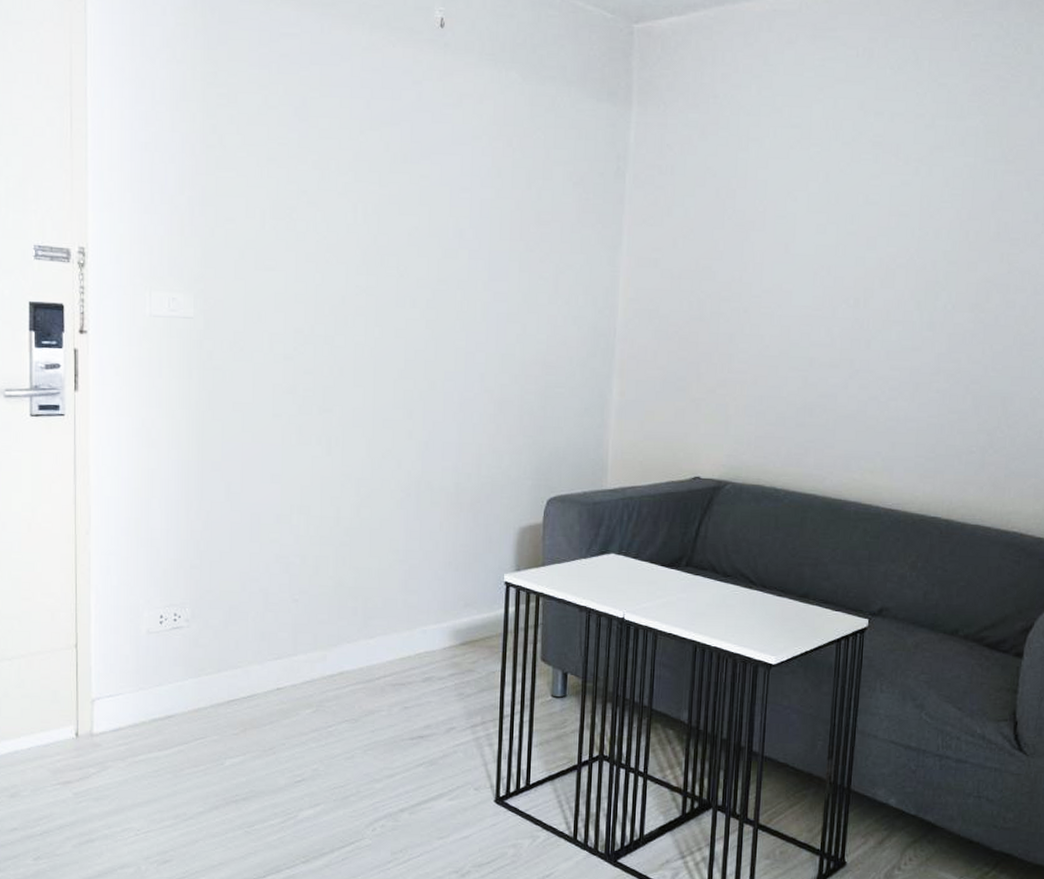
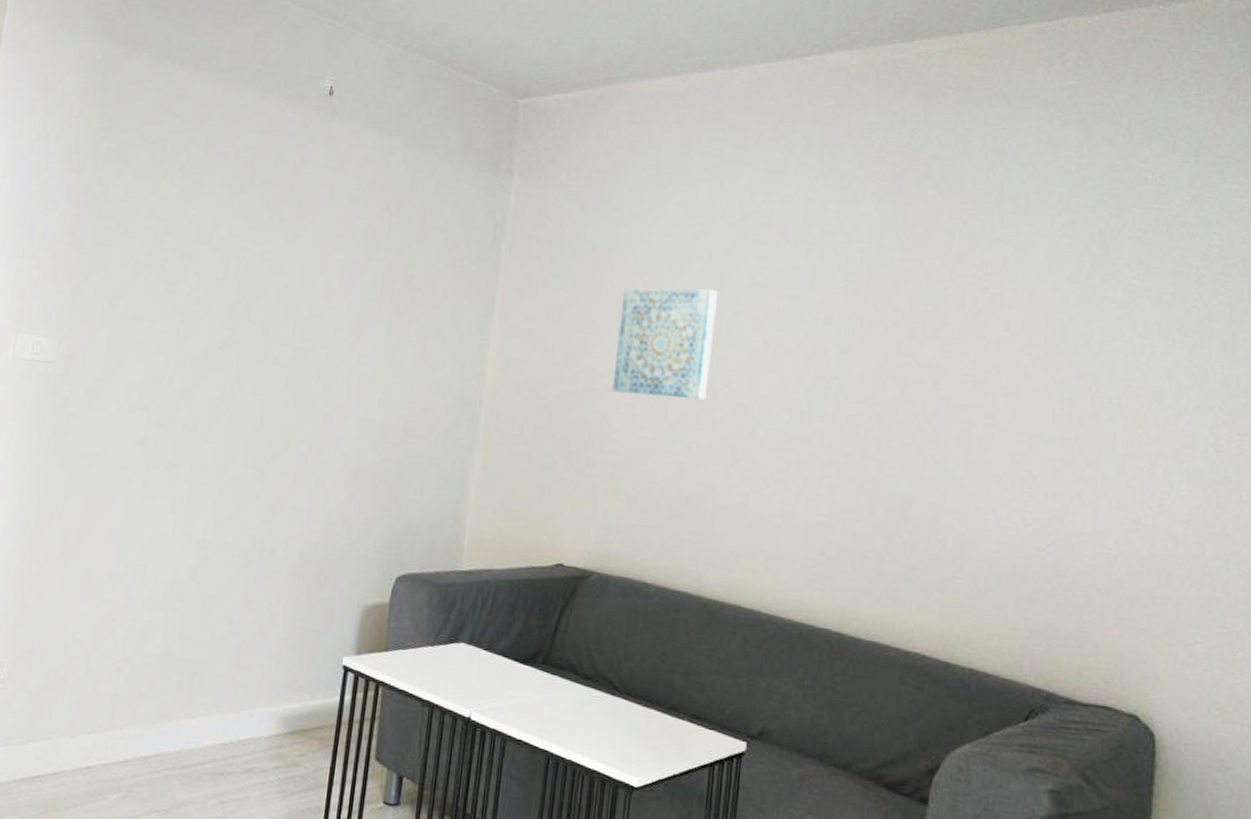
wall art: none [738,210,835,317] -> present [612,288,719,400]

